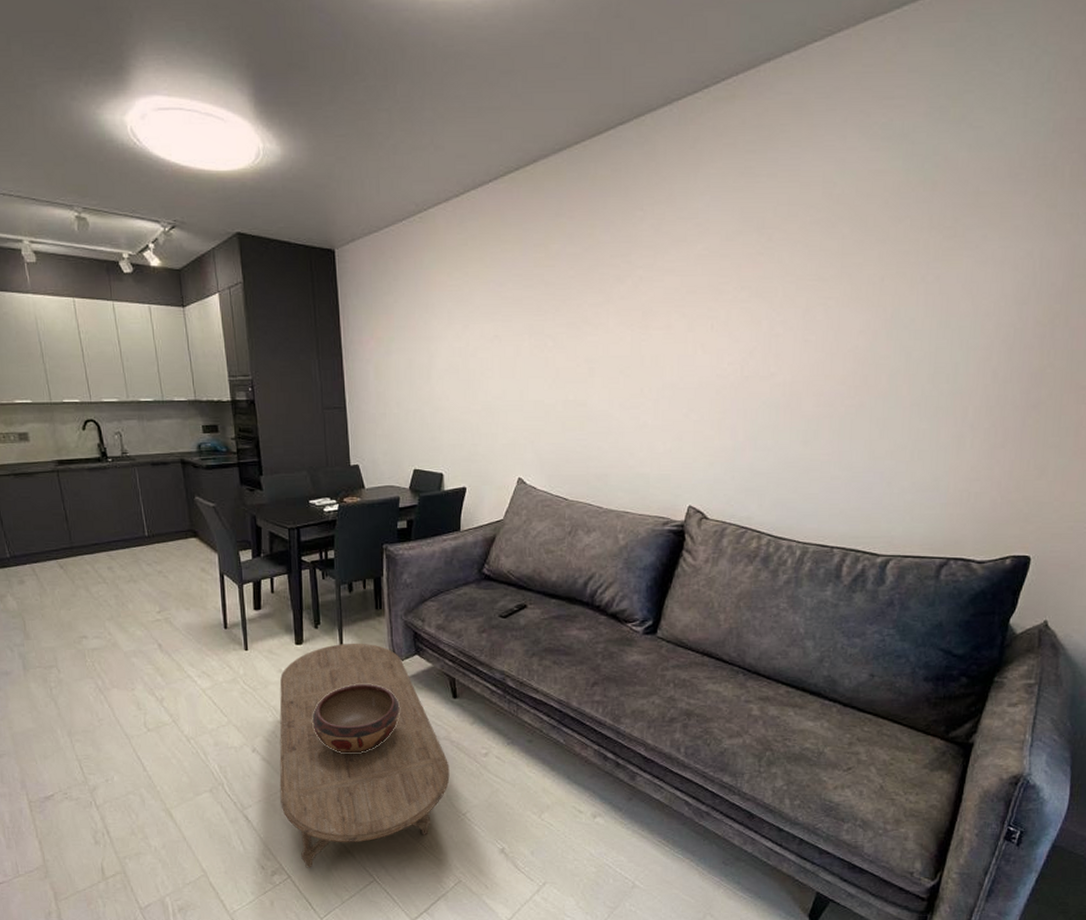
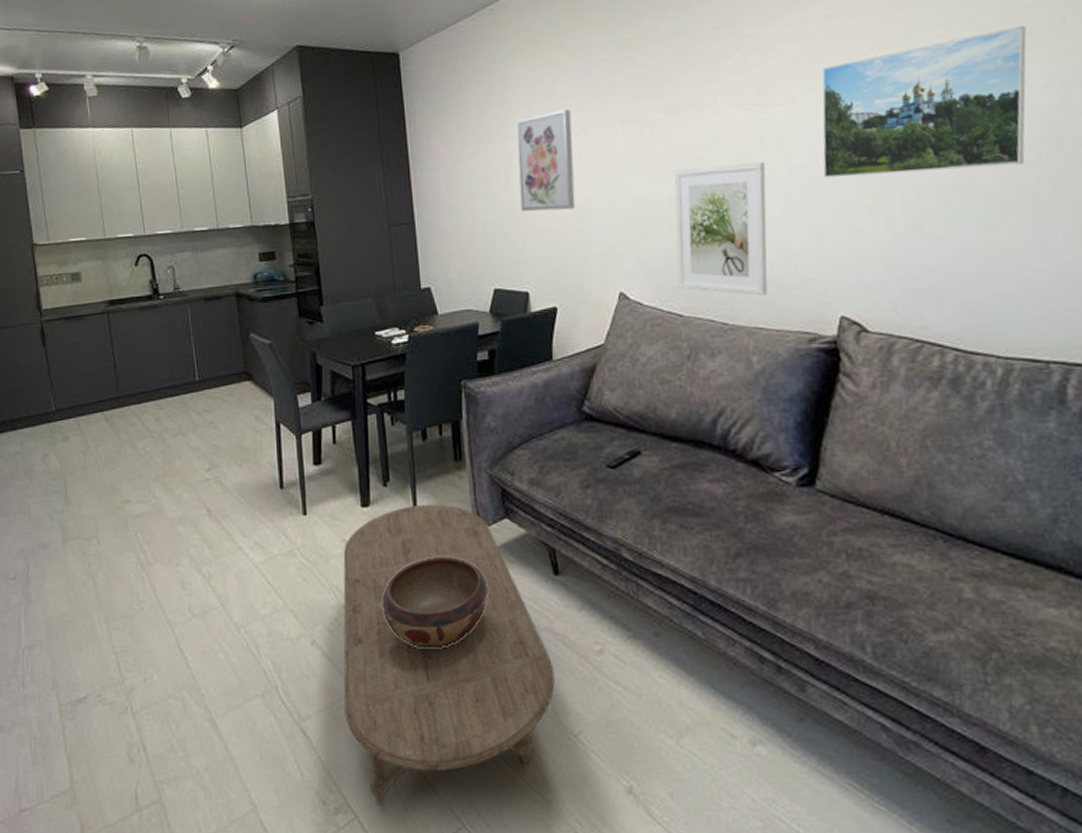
wall art: none [438,316,487,405] -> present [516,108,576,212]
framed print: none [566,377,642,487] -> present [674,162,768,296]
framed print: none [687,279,854,395] -> present [822,25,1027,179]

